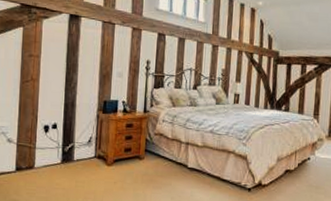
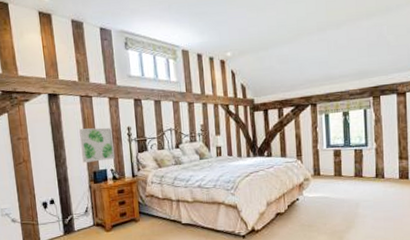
wall art: none [94,55,130,91] -> present [79,127,115,163]

